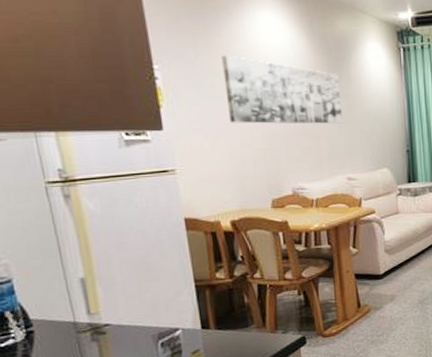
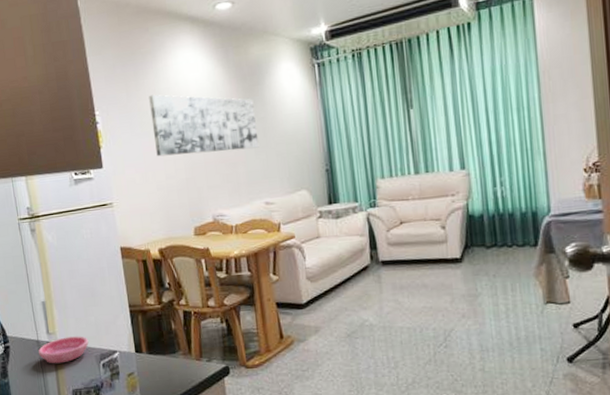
saucer: none [76,314,144,348] -> present [38,336,89,364]

